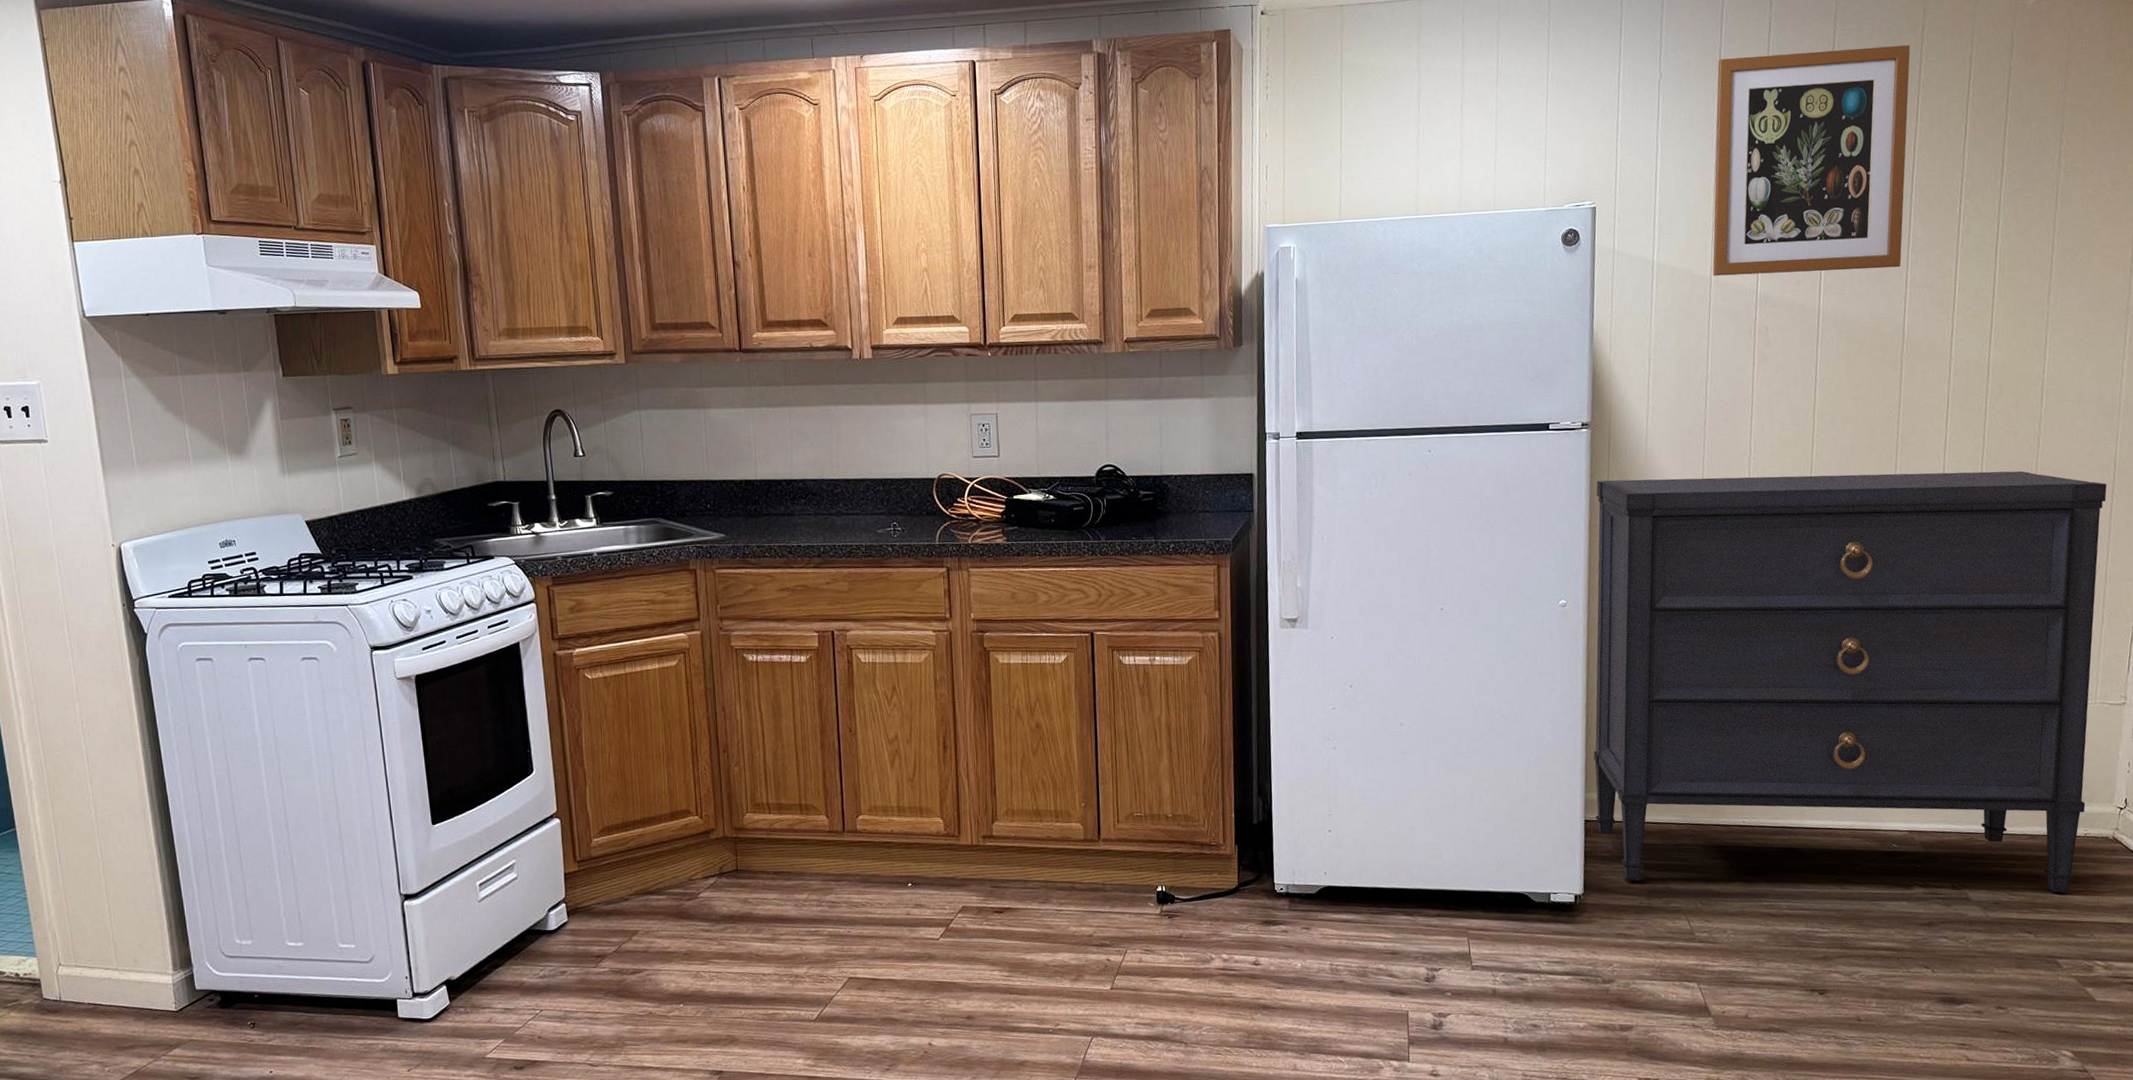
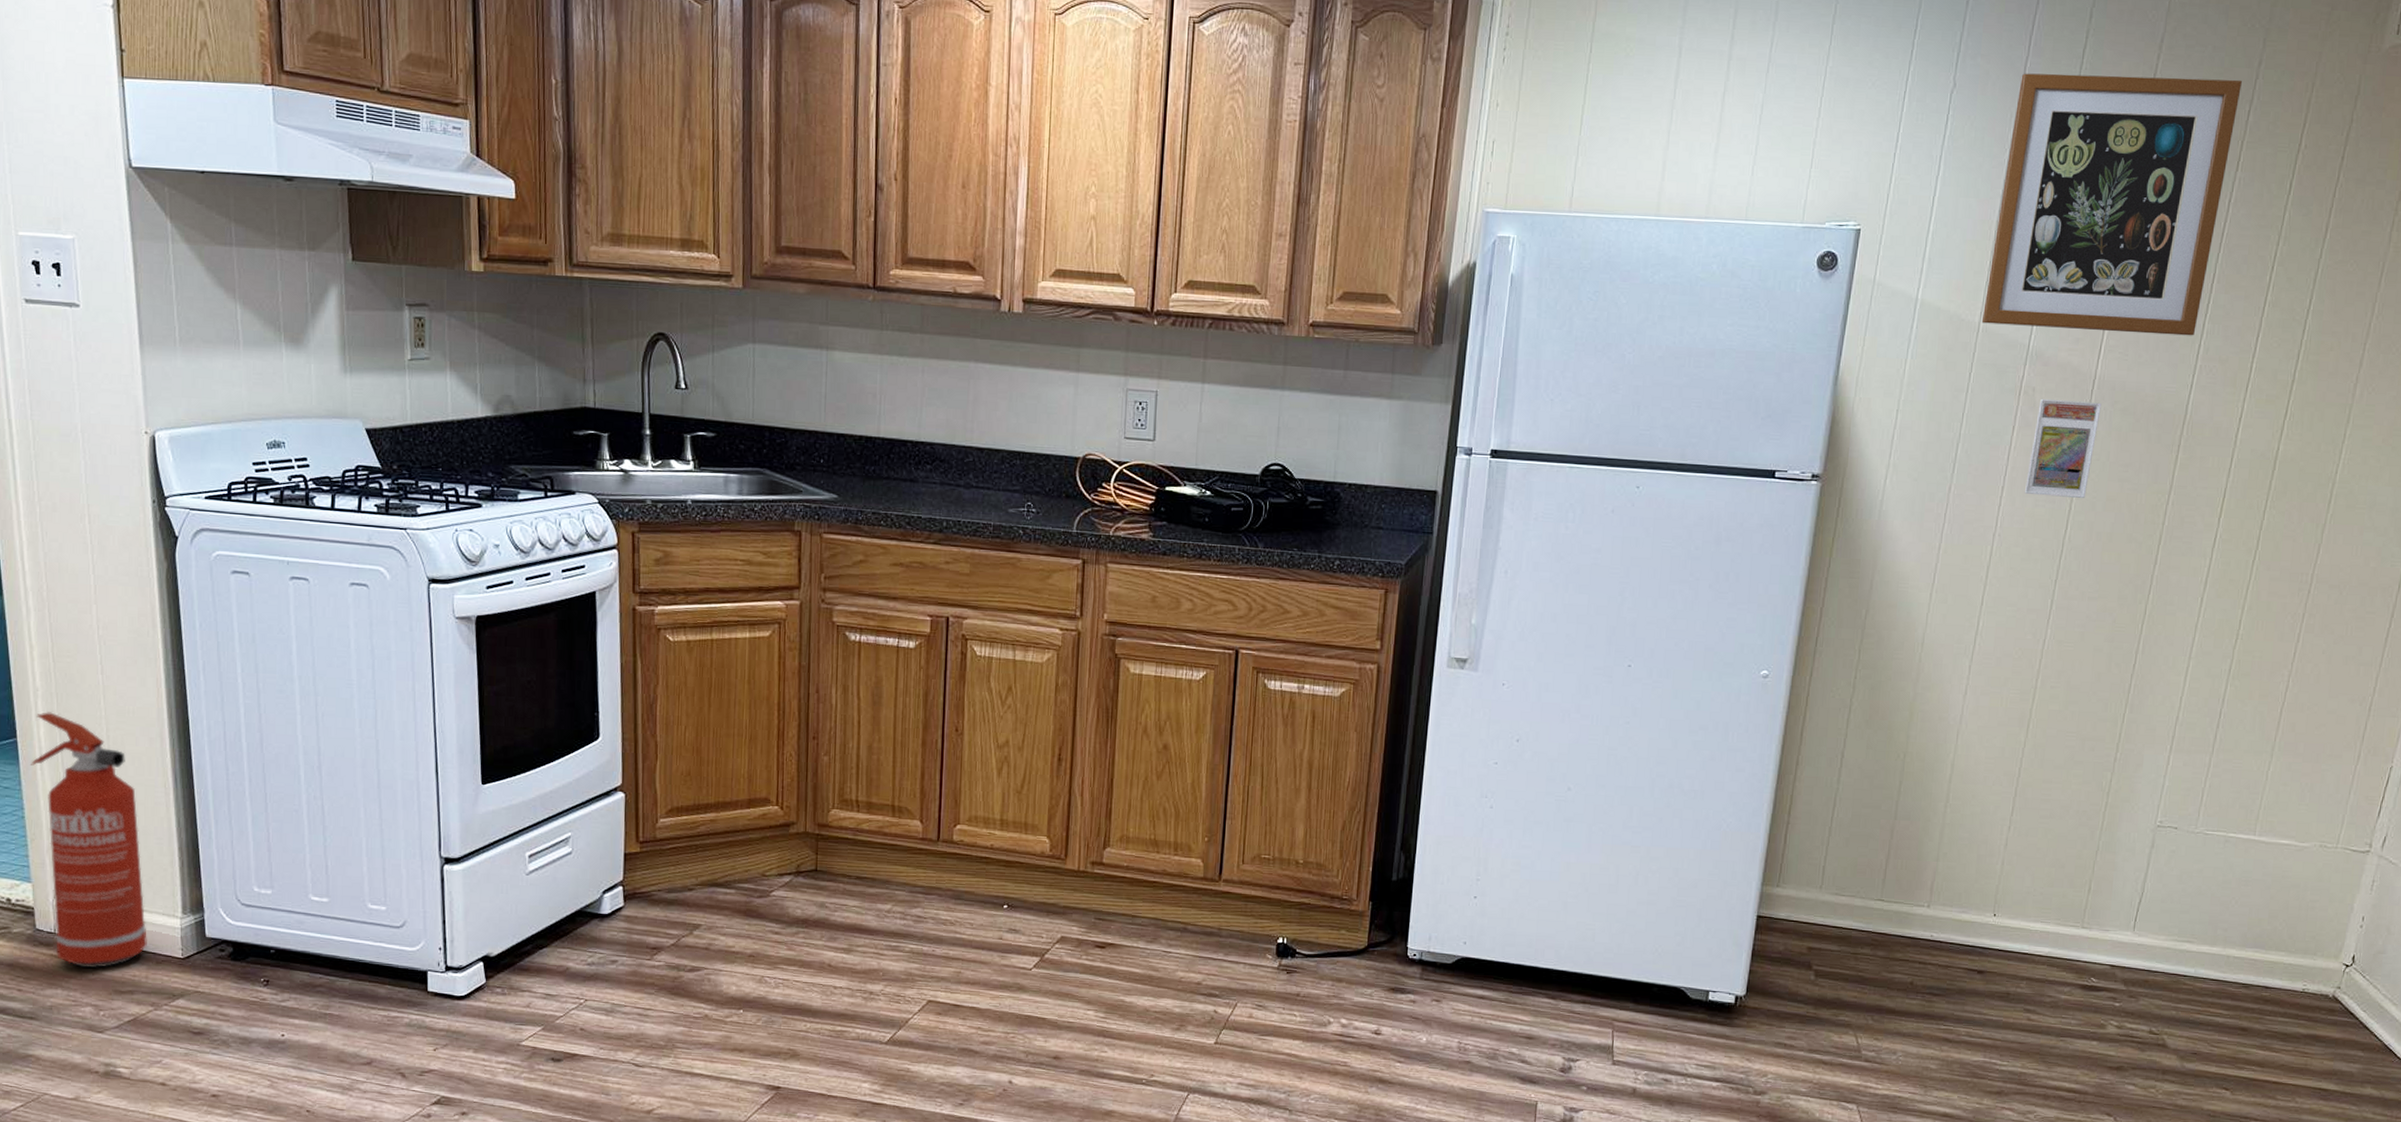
fire extinguisher: none [28,801,144,1029] -> present [29,712,147,969]
dresser: present [1593,471,2107,893] -> none [1769,541,2387,1051]
trading card display case: none [1771,333,1828,420] -> present [2024,398,2102,498]

